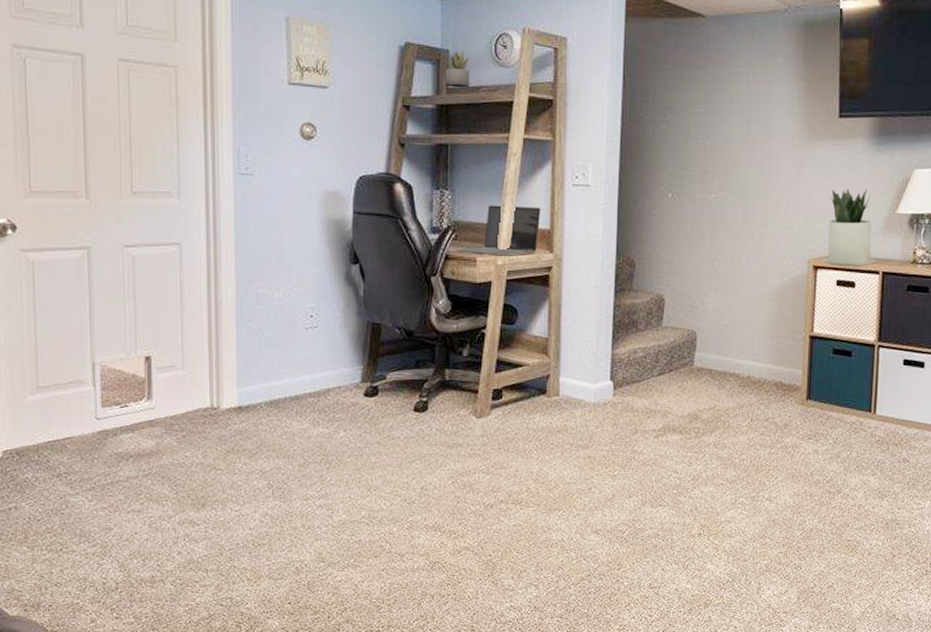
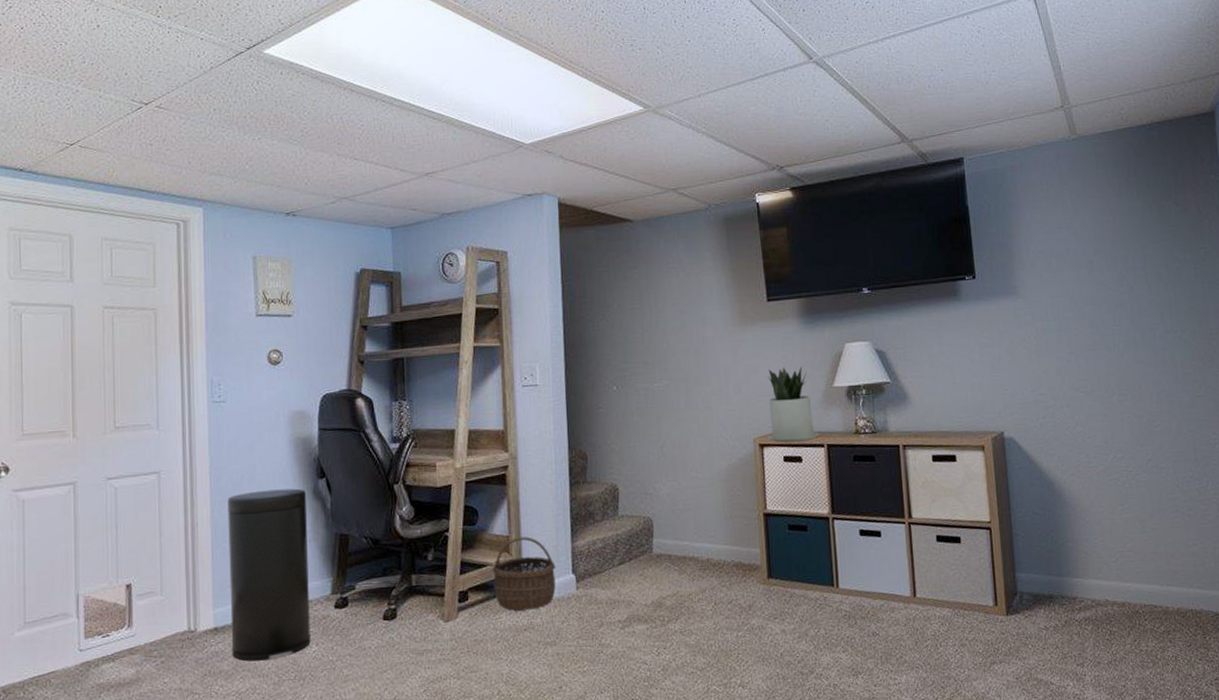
pedal bin: none [254,271,339,442] -> present [227,488,311,662]
succulent plant: present [445,49,471,88] -> none [398,270,421,306]
laptop: present [455,205,541,256] -> none [416,410,494,460]
wicker basket: none [528,340,594,412] -> present [492,536,556,611]

